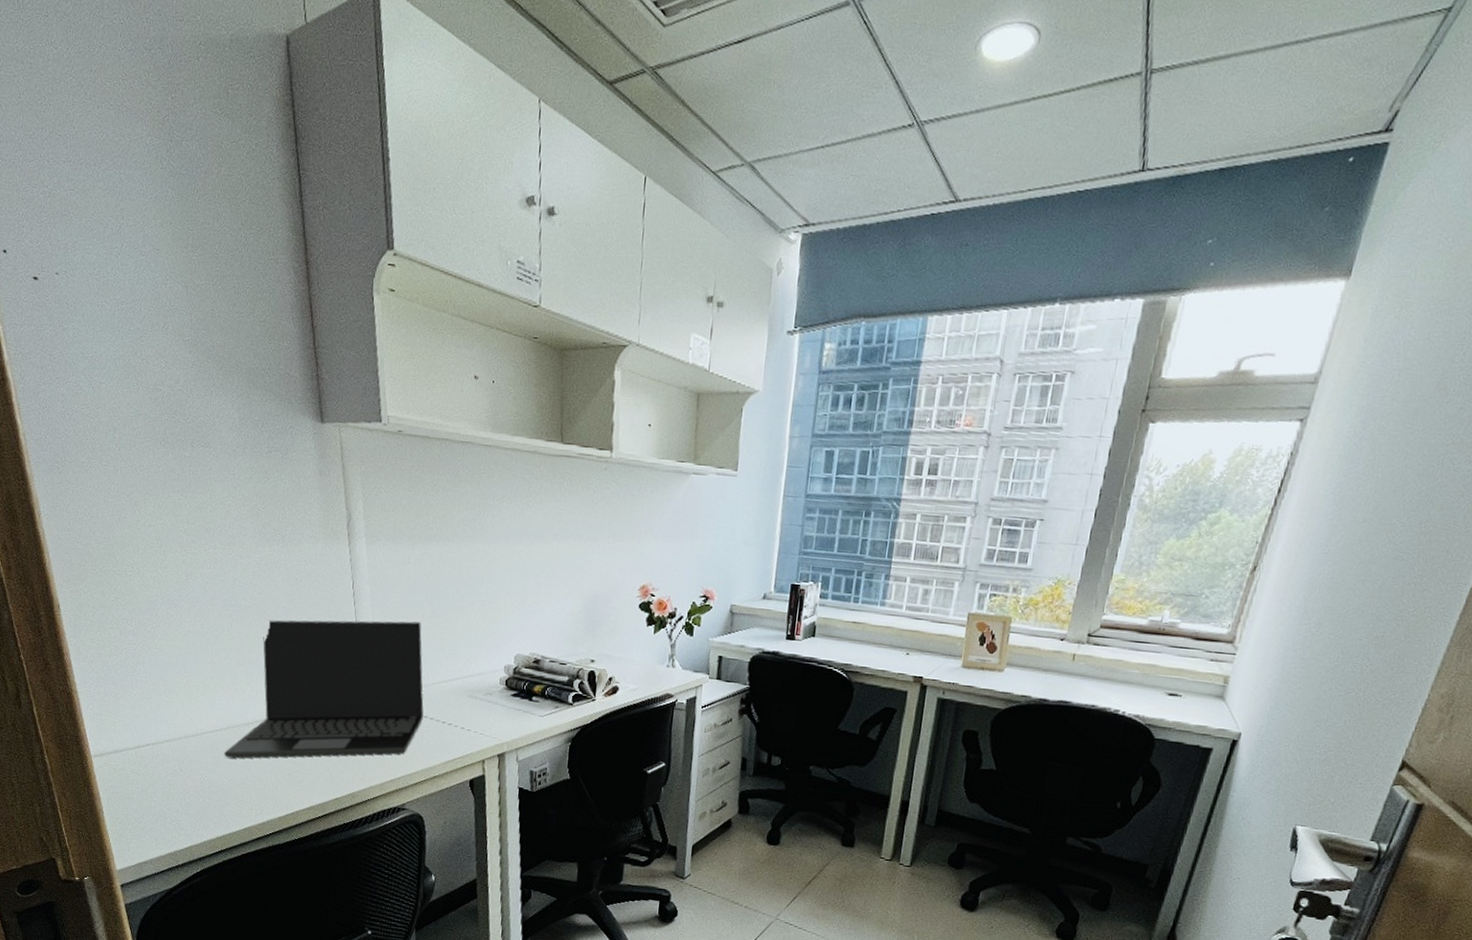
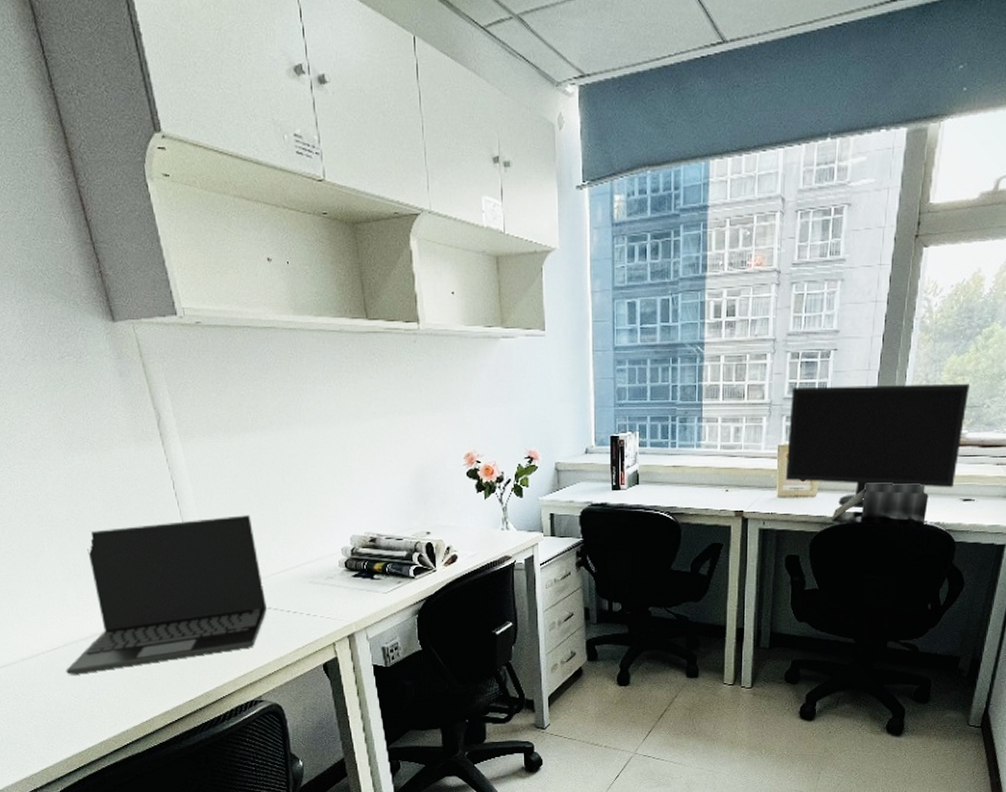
monitor: none [972,555,1188,689] -> present [785,383,969,508]
desk organizer: none [1018,663,1130,717] -> present [831,483,929,526]

